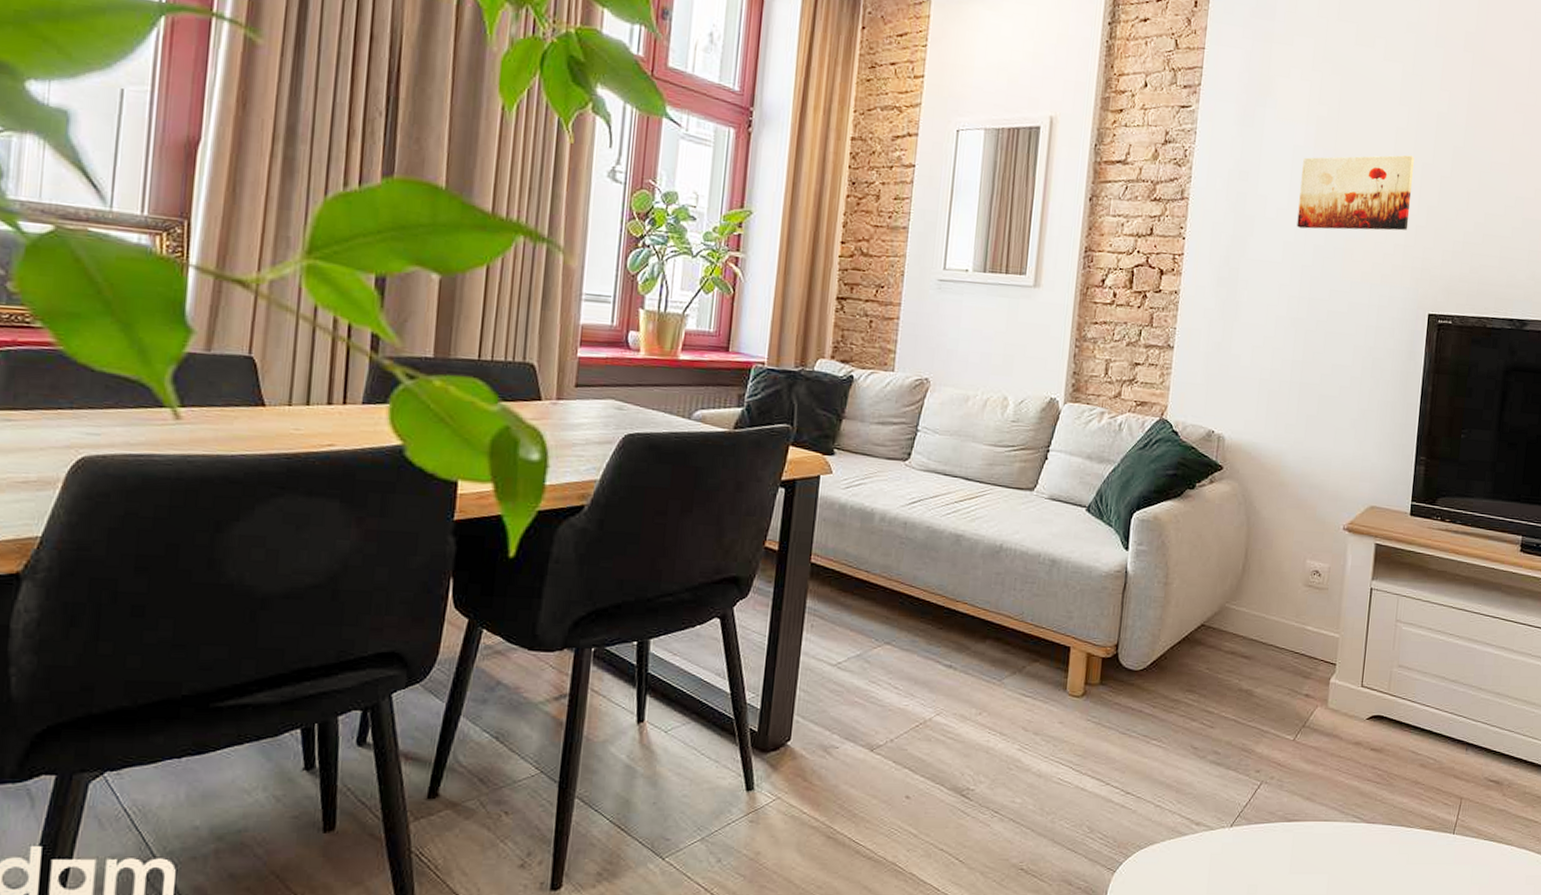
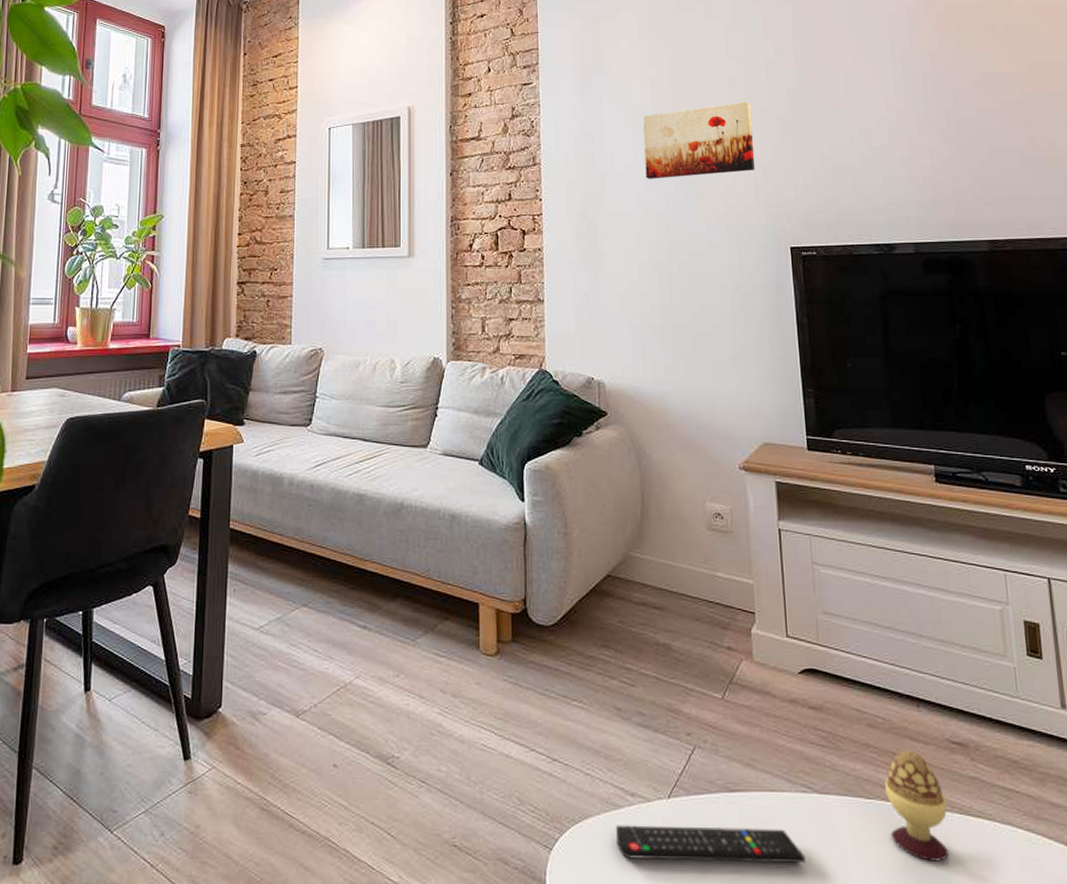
remote control: none [1177,850,1346,882] -> present [616,825,806,864]
decorative egg: none [1422,787,1476,879] -> present [885,750,949,862]

